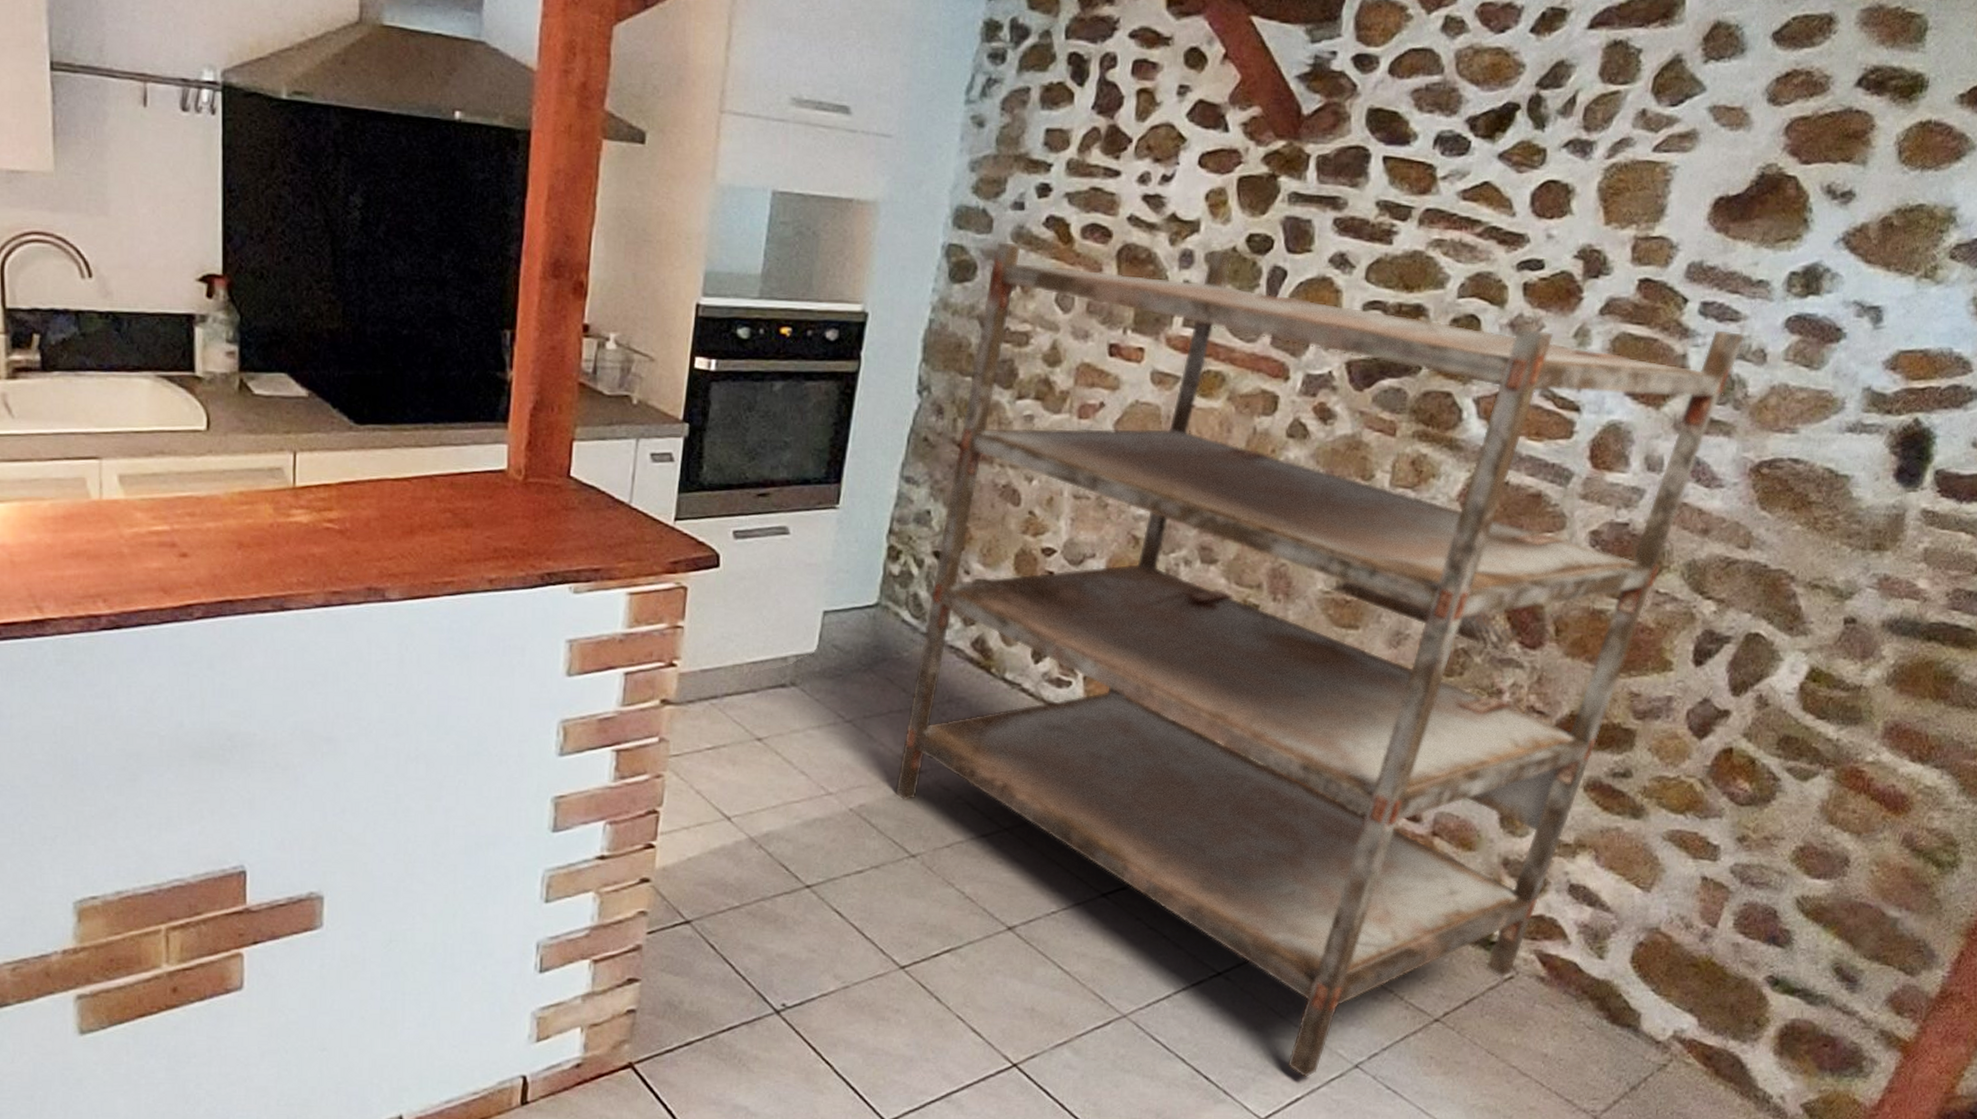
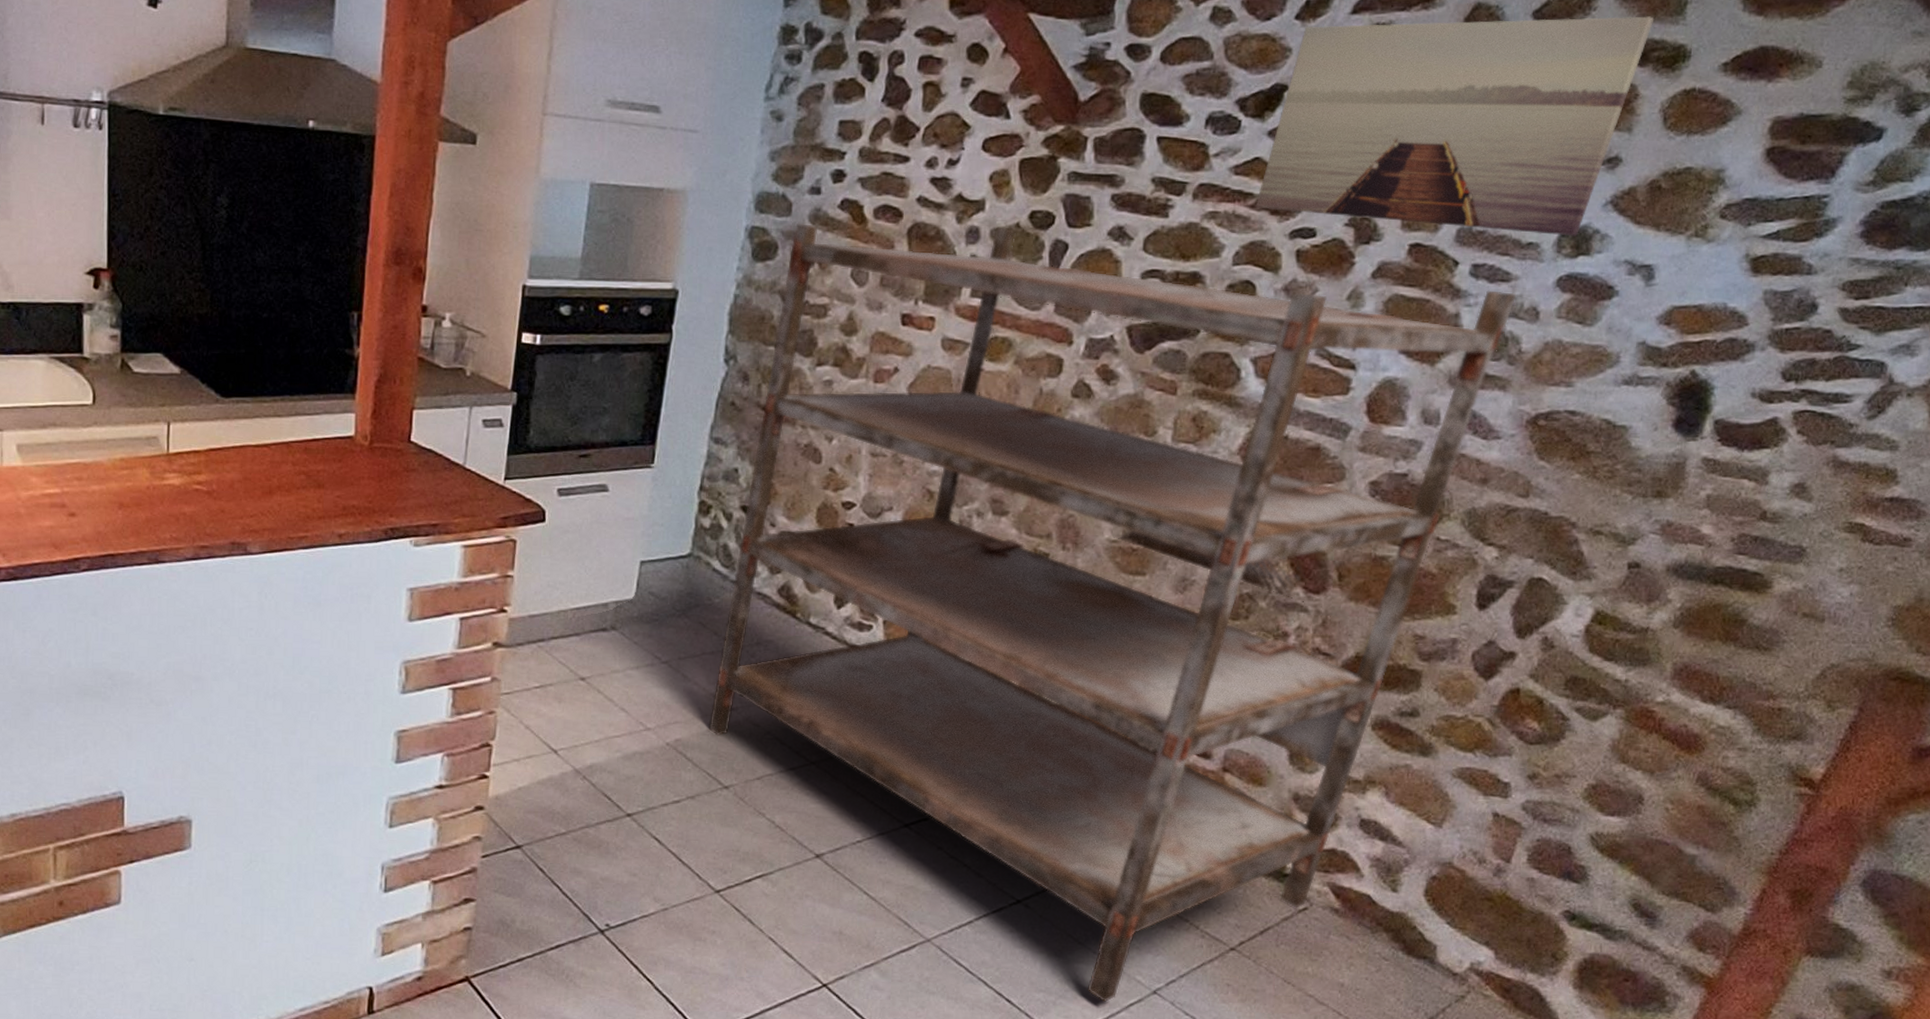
wall art: none [1483,40,1894,275] -> present [1255,16,1655,236]

